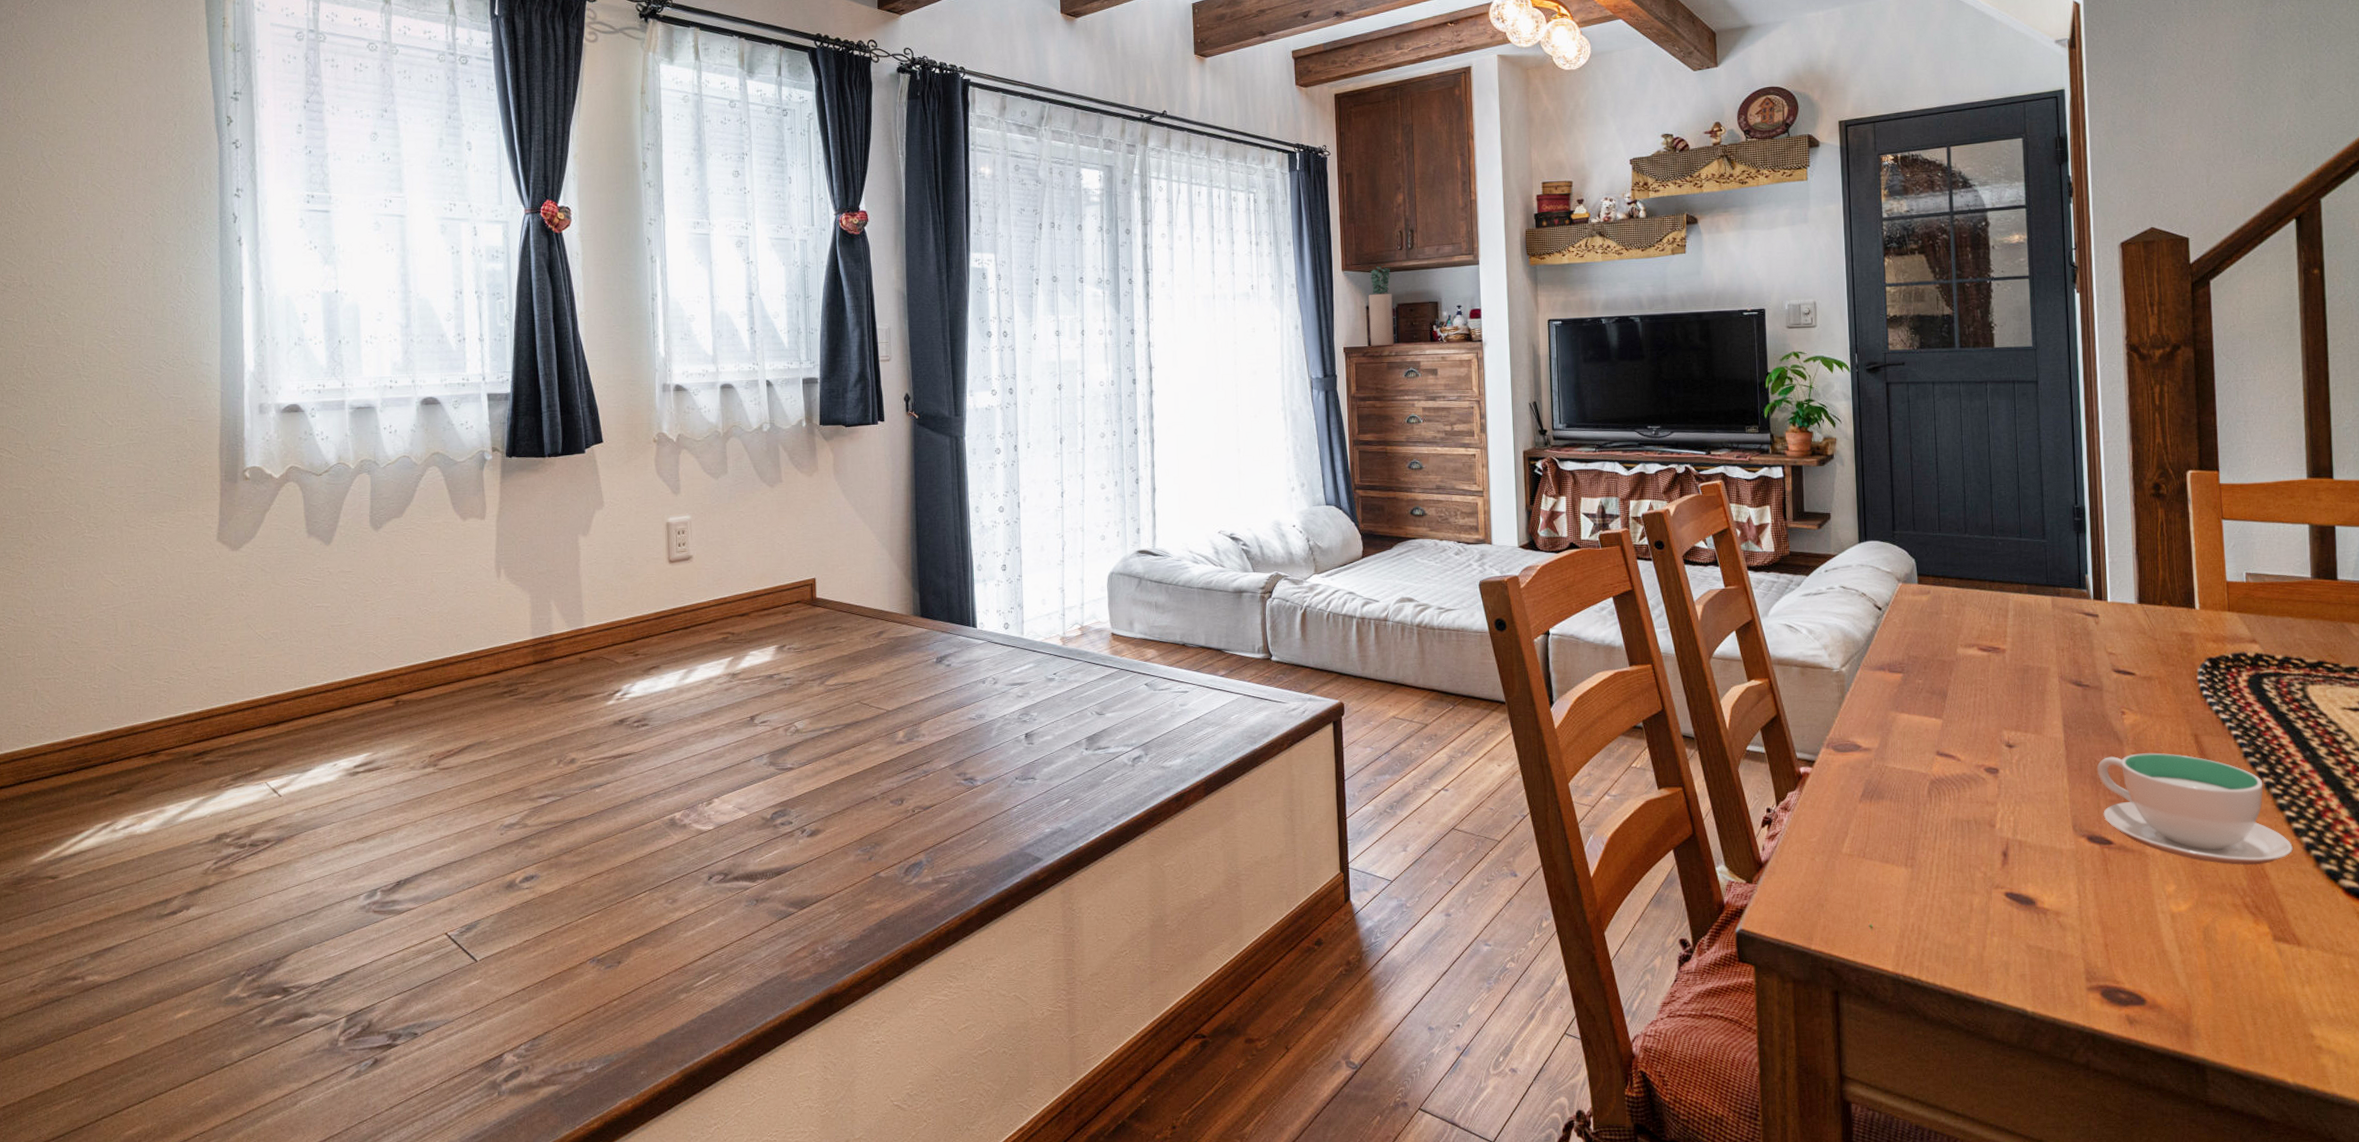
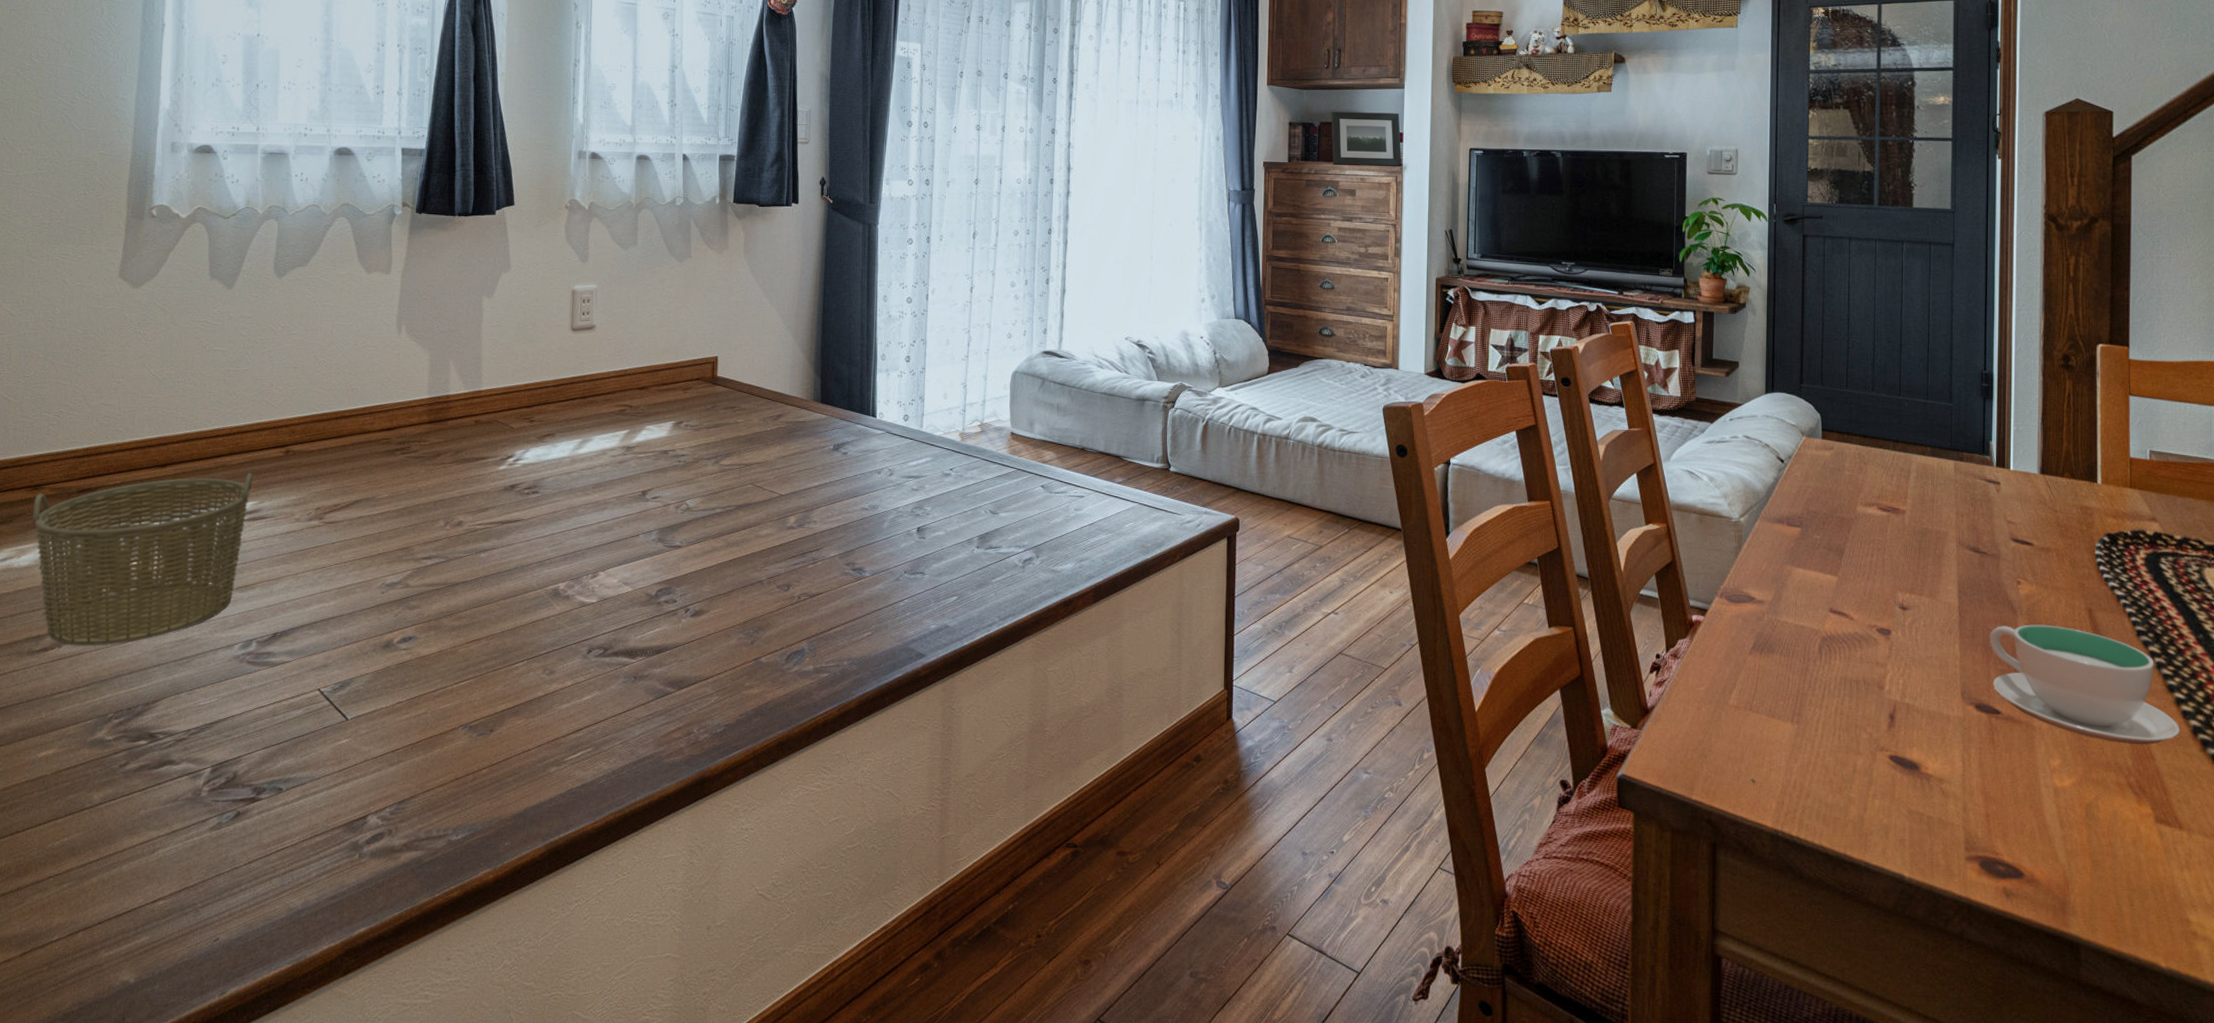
basket: none [151,724,365,906] -> present [33,472,253,645]
vase: present [1368,264,1394,348] -> none [1290,81,1316,165]
picture frame: none [1408,289,1482,346] -> present [1331,111,1402,167]

